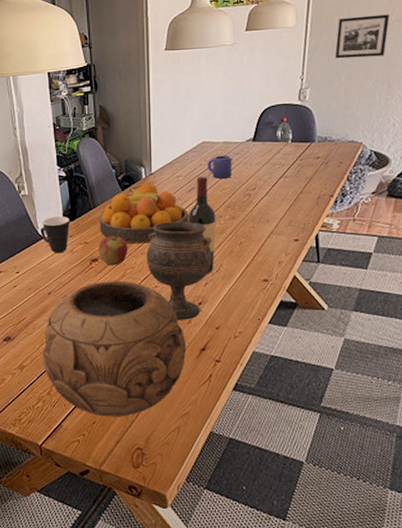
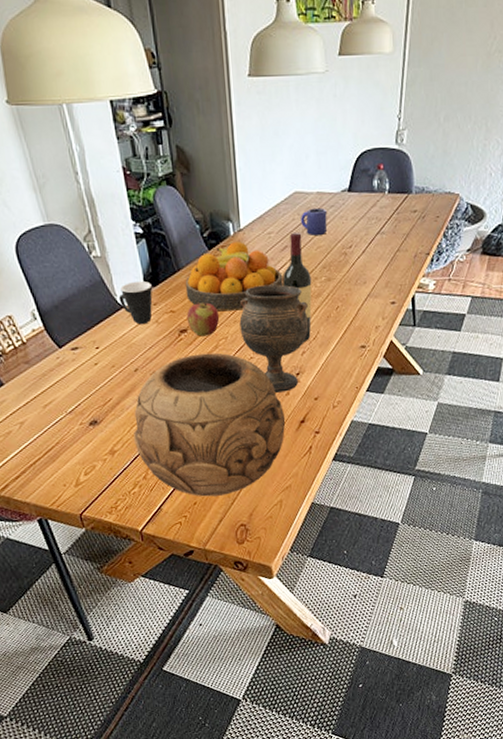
picture frame: present [334,14,390,59] -> none [433,42,490,95]

